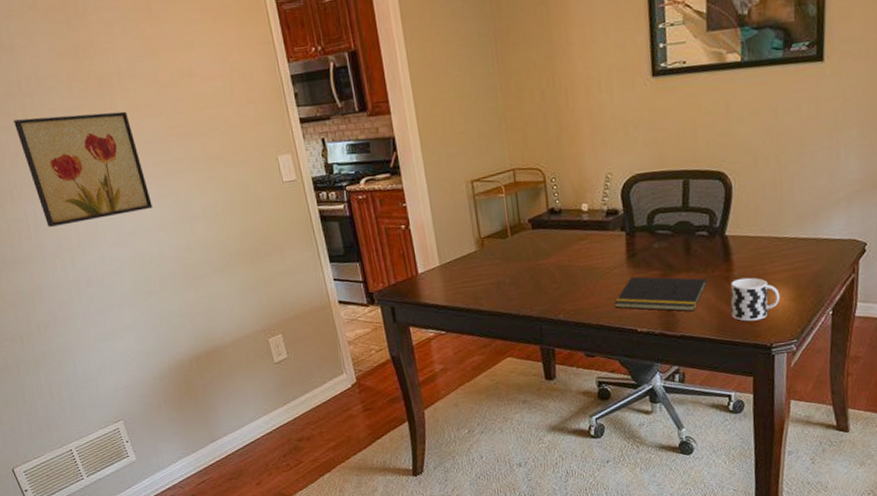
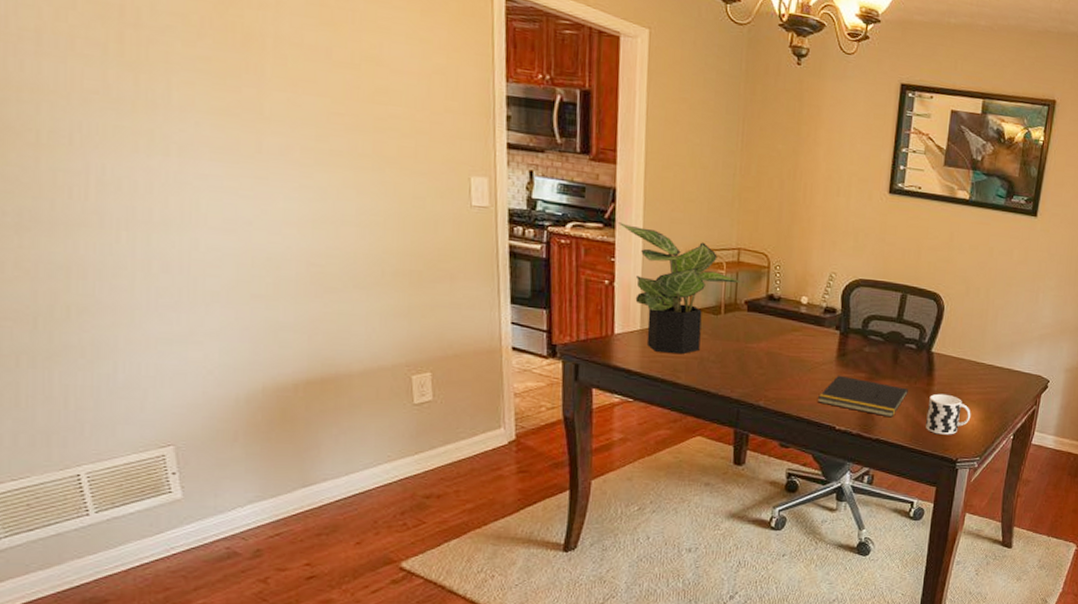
wall art: present [14,111,153,227] -> none [100,50,287,199]
potted plant: none [402,168,525,284] -> present [618,222,745,355]

